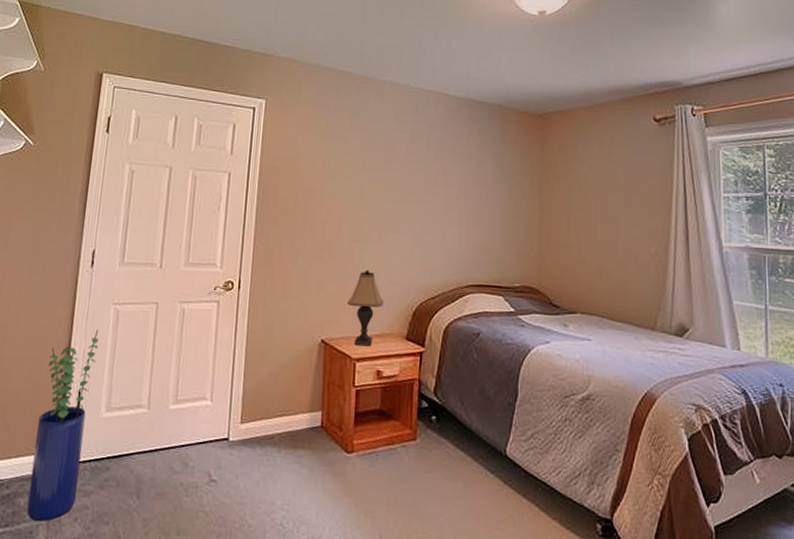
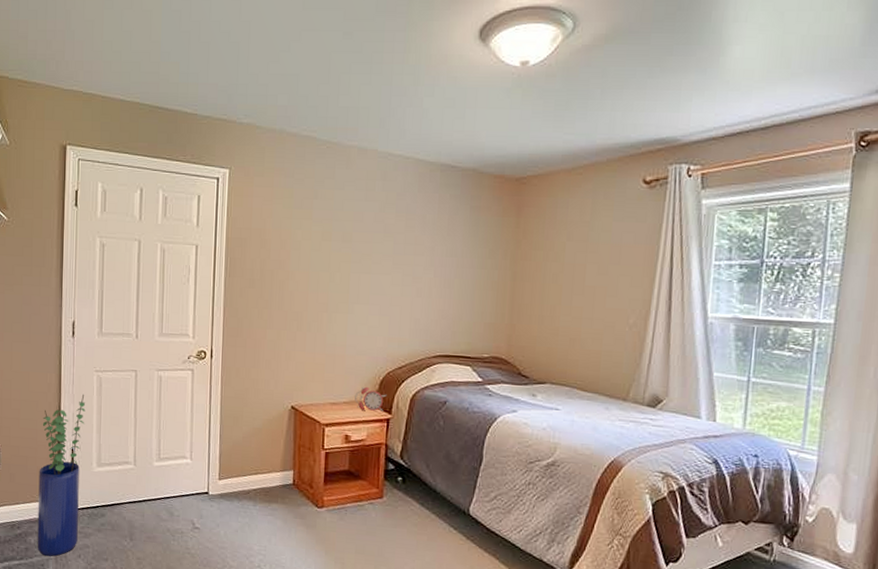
lamp: present [347,270,384,347] -> none [316,340,351,413]
alarm clock: none [387,318,420,344] -> present [355,386,387,412]

